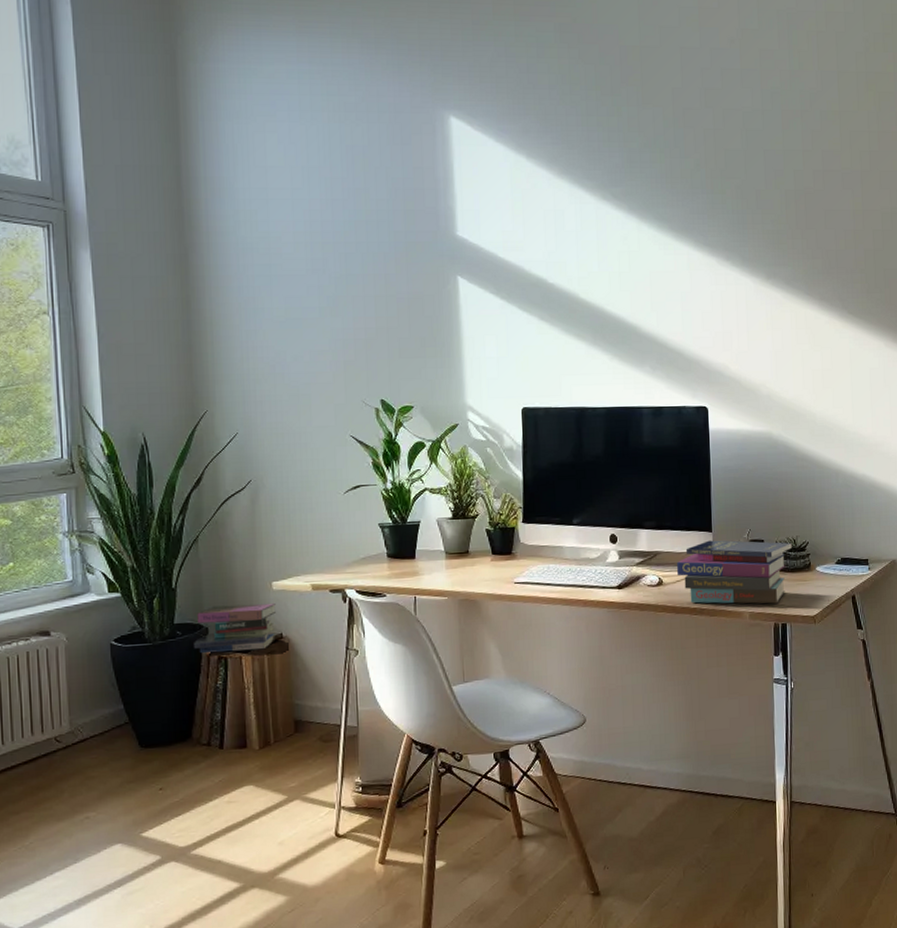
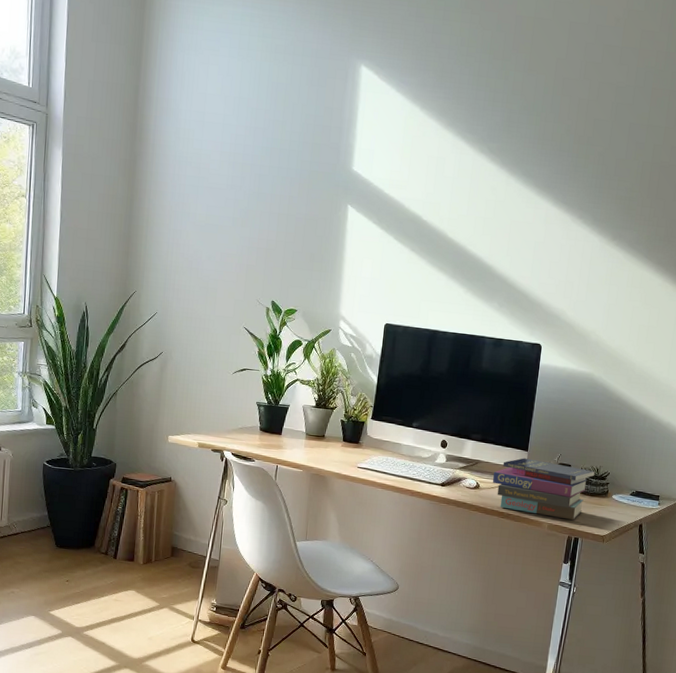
books: present [194,602,277,654] -> none [104,447,169,488]

